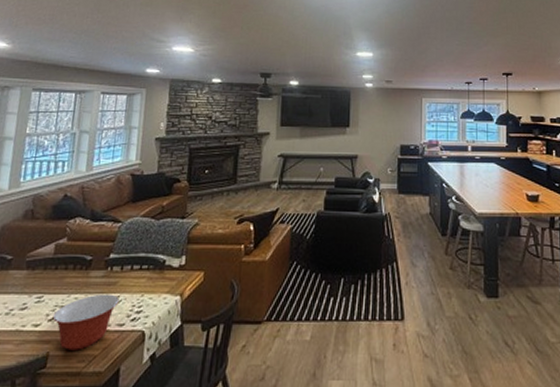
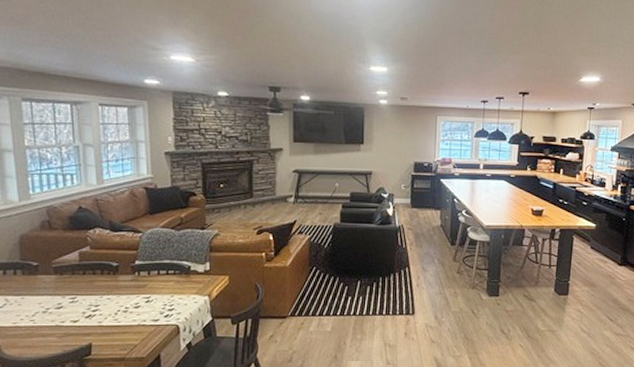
mixing bowl: present [52,294,119,350] -> none [89,295,151,341]

